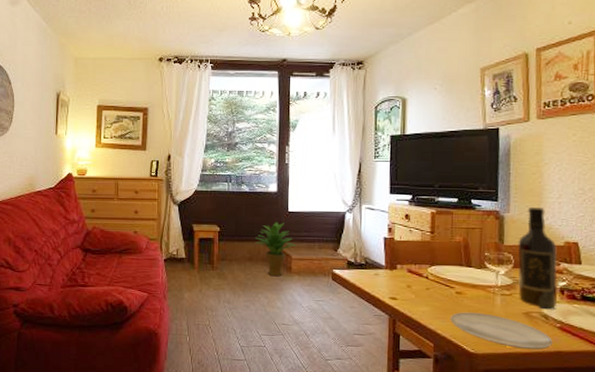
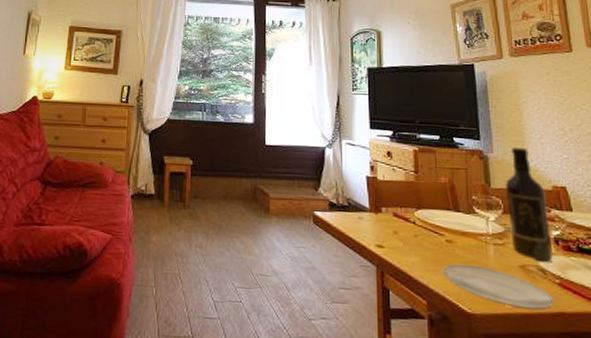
potted plant: present [256,222,297,277] -> none [231,156,275,219]

